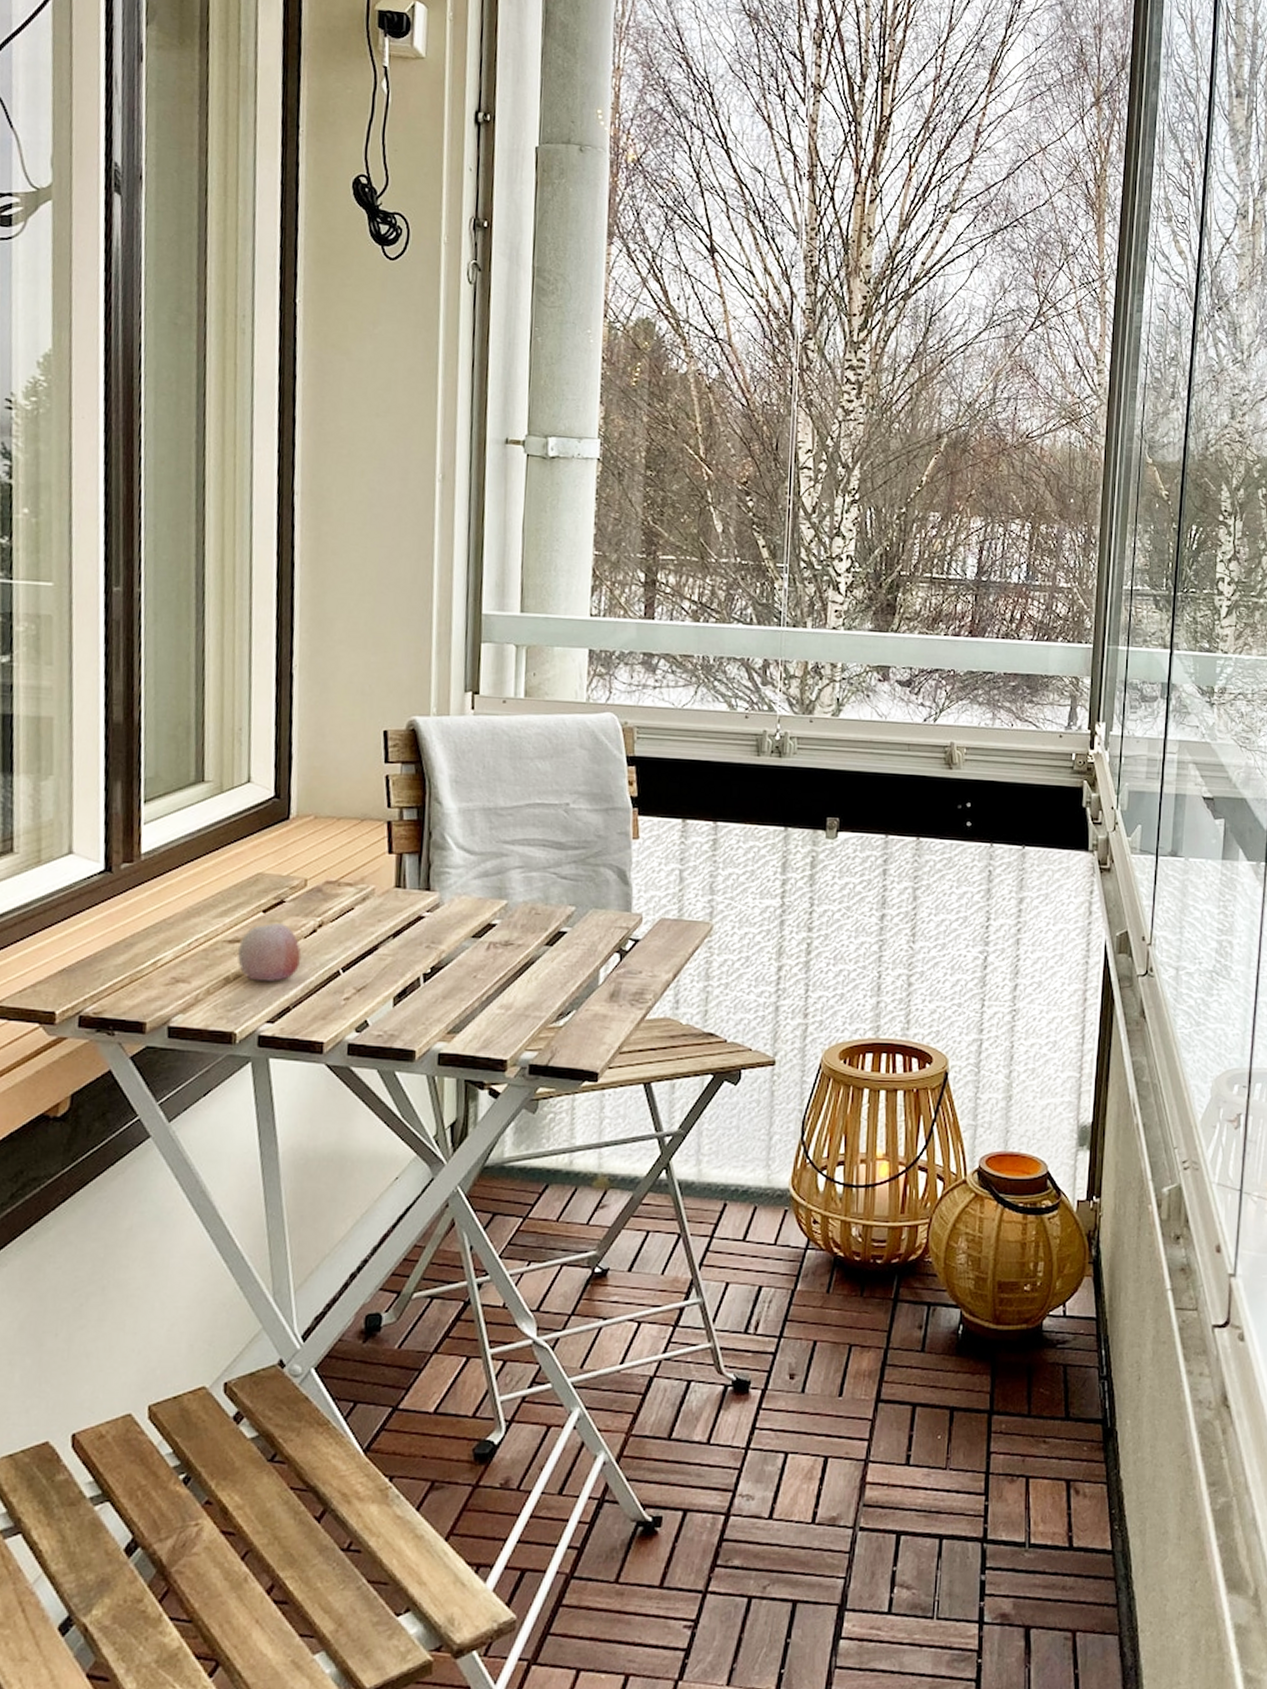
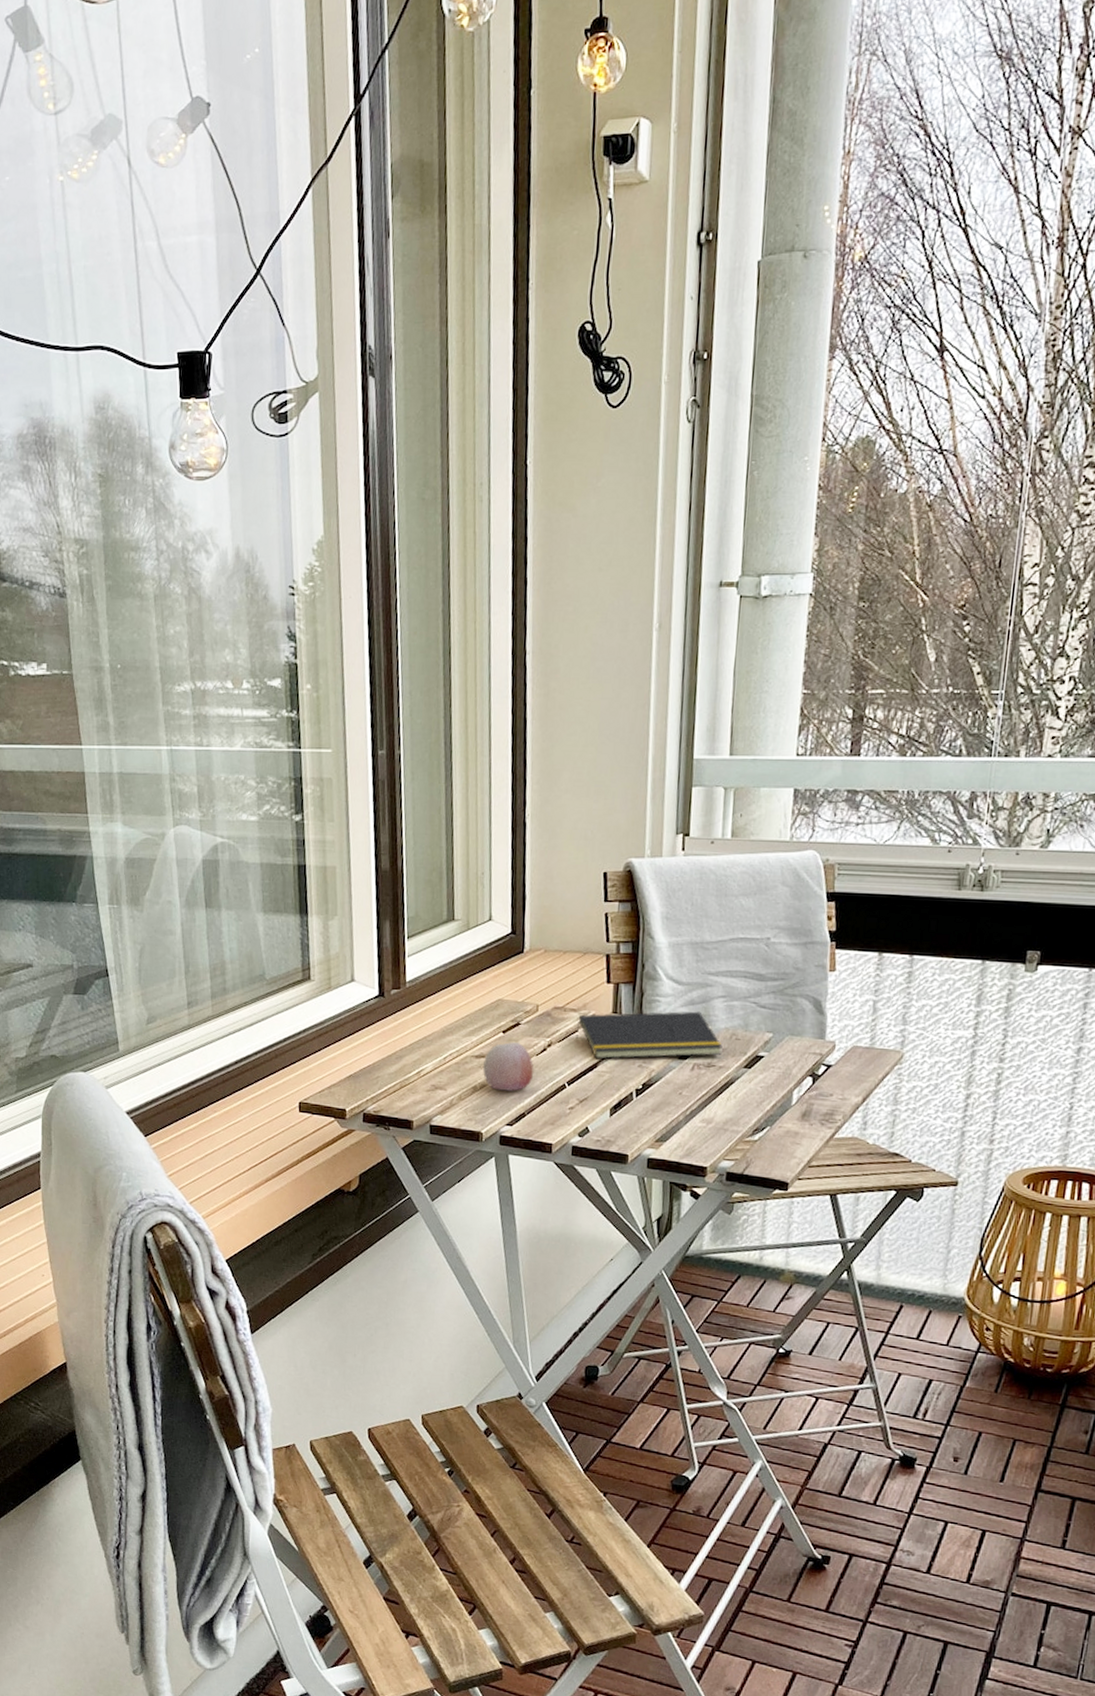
notepad: none [352,883,521,941] -> present [575,1011,723,1059]

